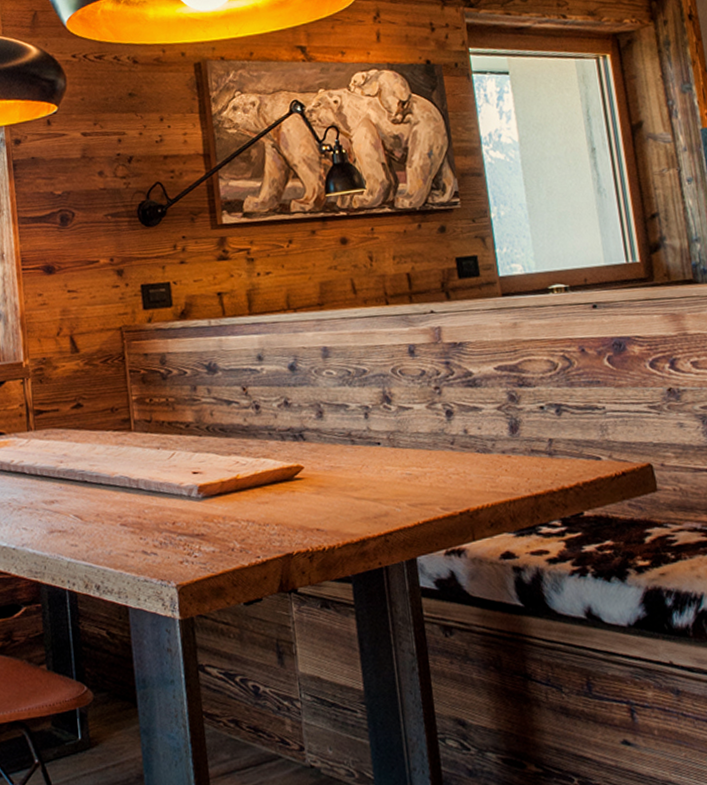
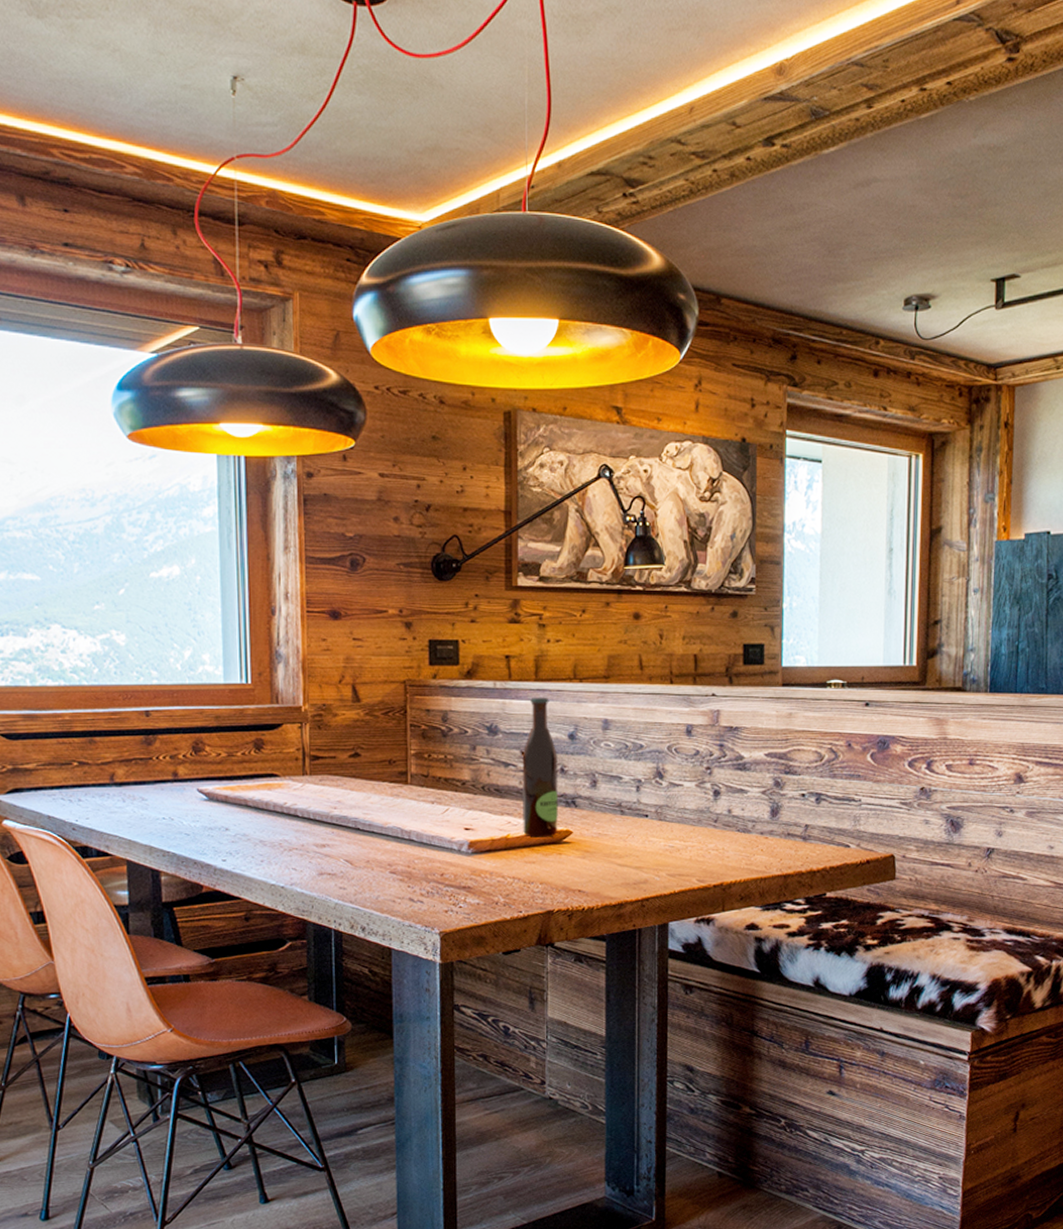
bottle: none [244,330,289,476] -> present [522,697,558,837]

